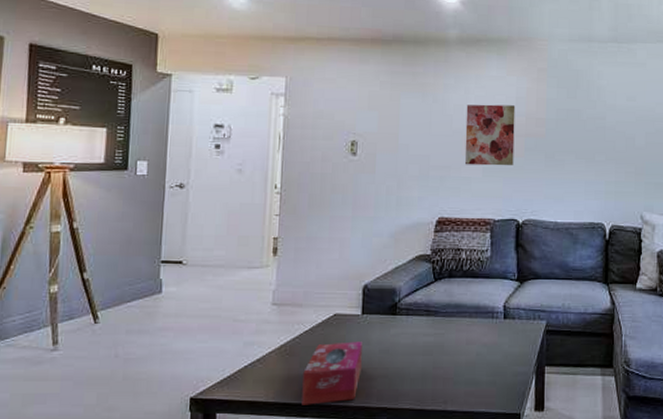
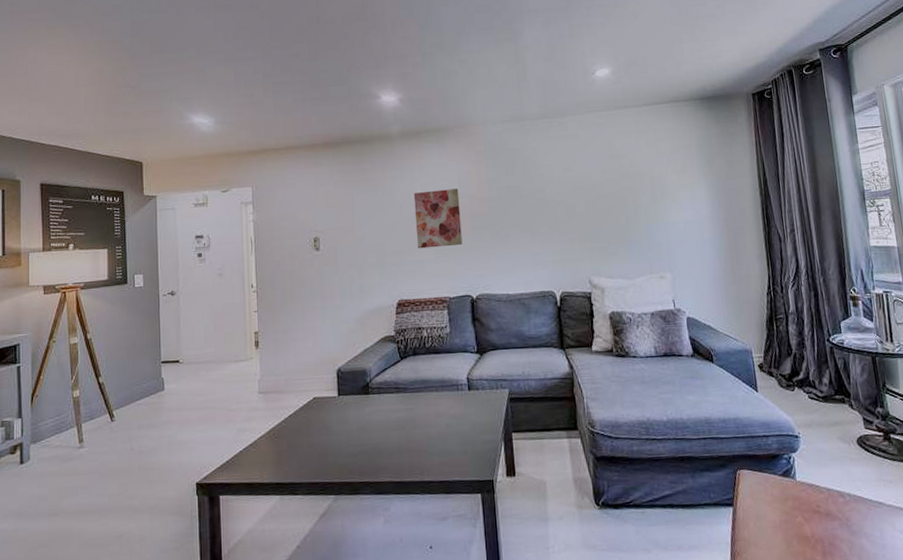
tissue box: present [302,341,362,405] -> none [291,421,343,484]

